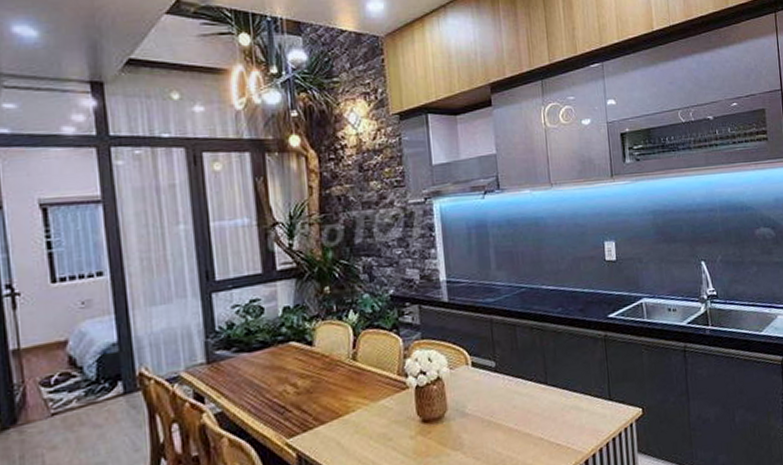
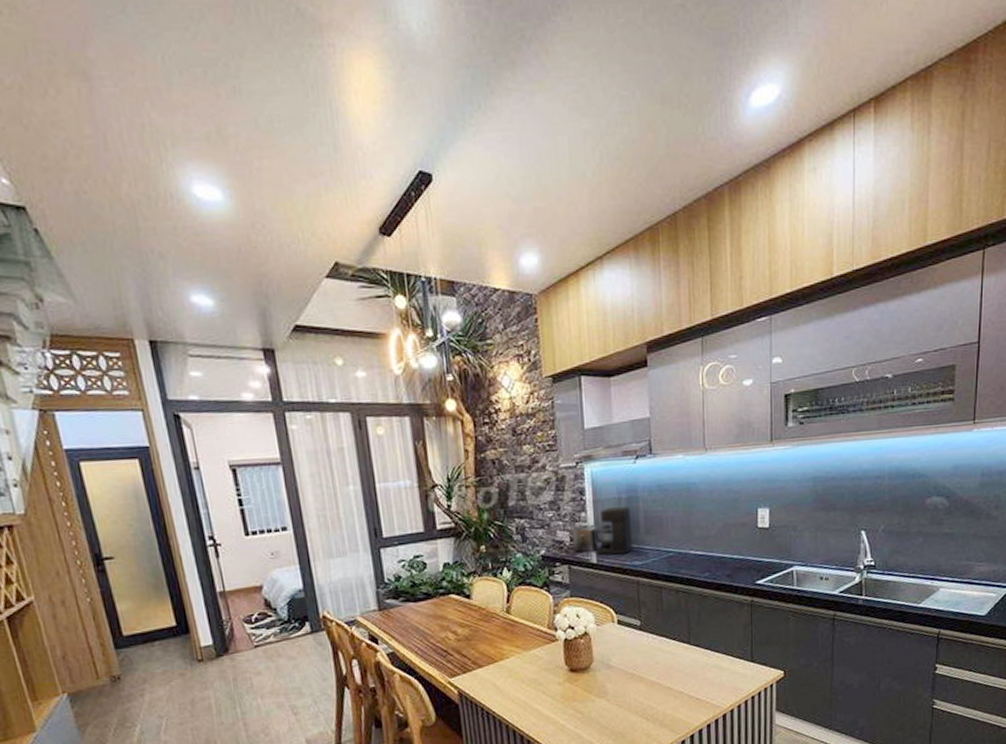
toaster: none [422,260,454,291] -> present [572,524,603,553]
coffee maker: none [445,241,485,294] -> present [595,505,634,556]

